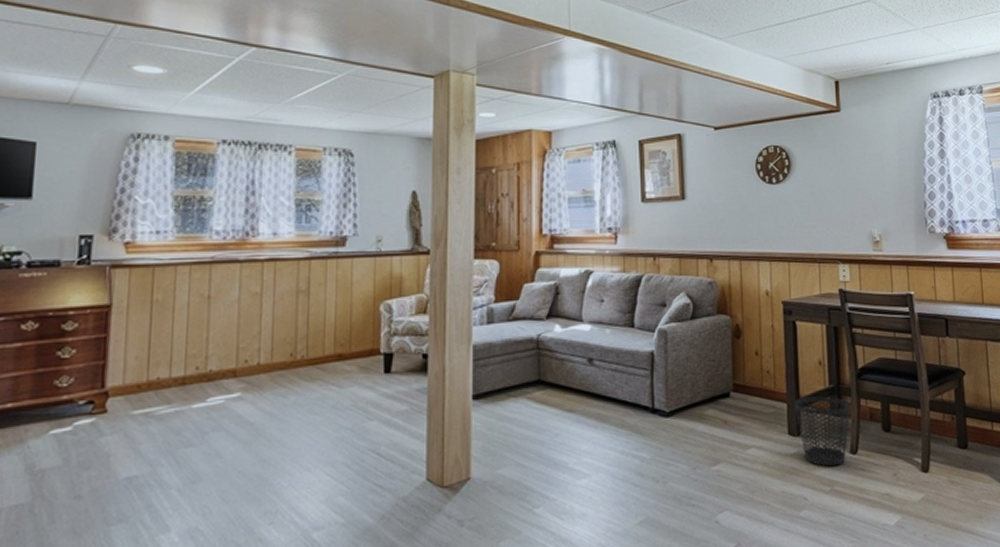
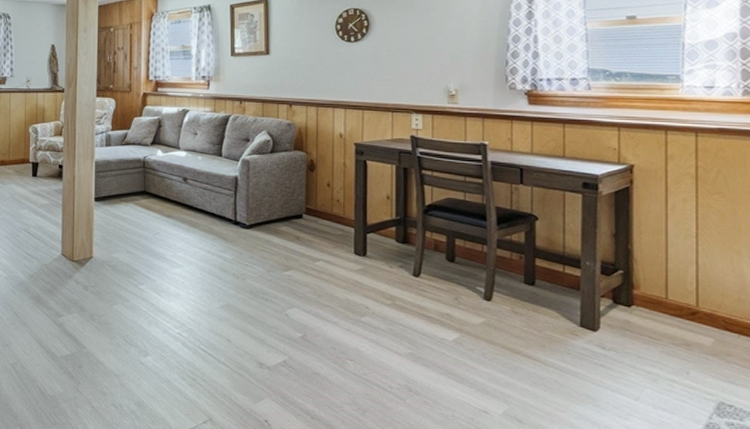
wastebasket: present [794,396,851,467] -> none [361,225,416,285]

